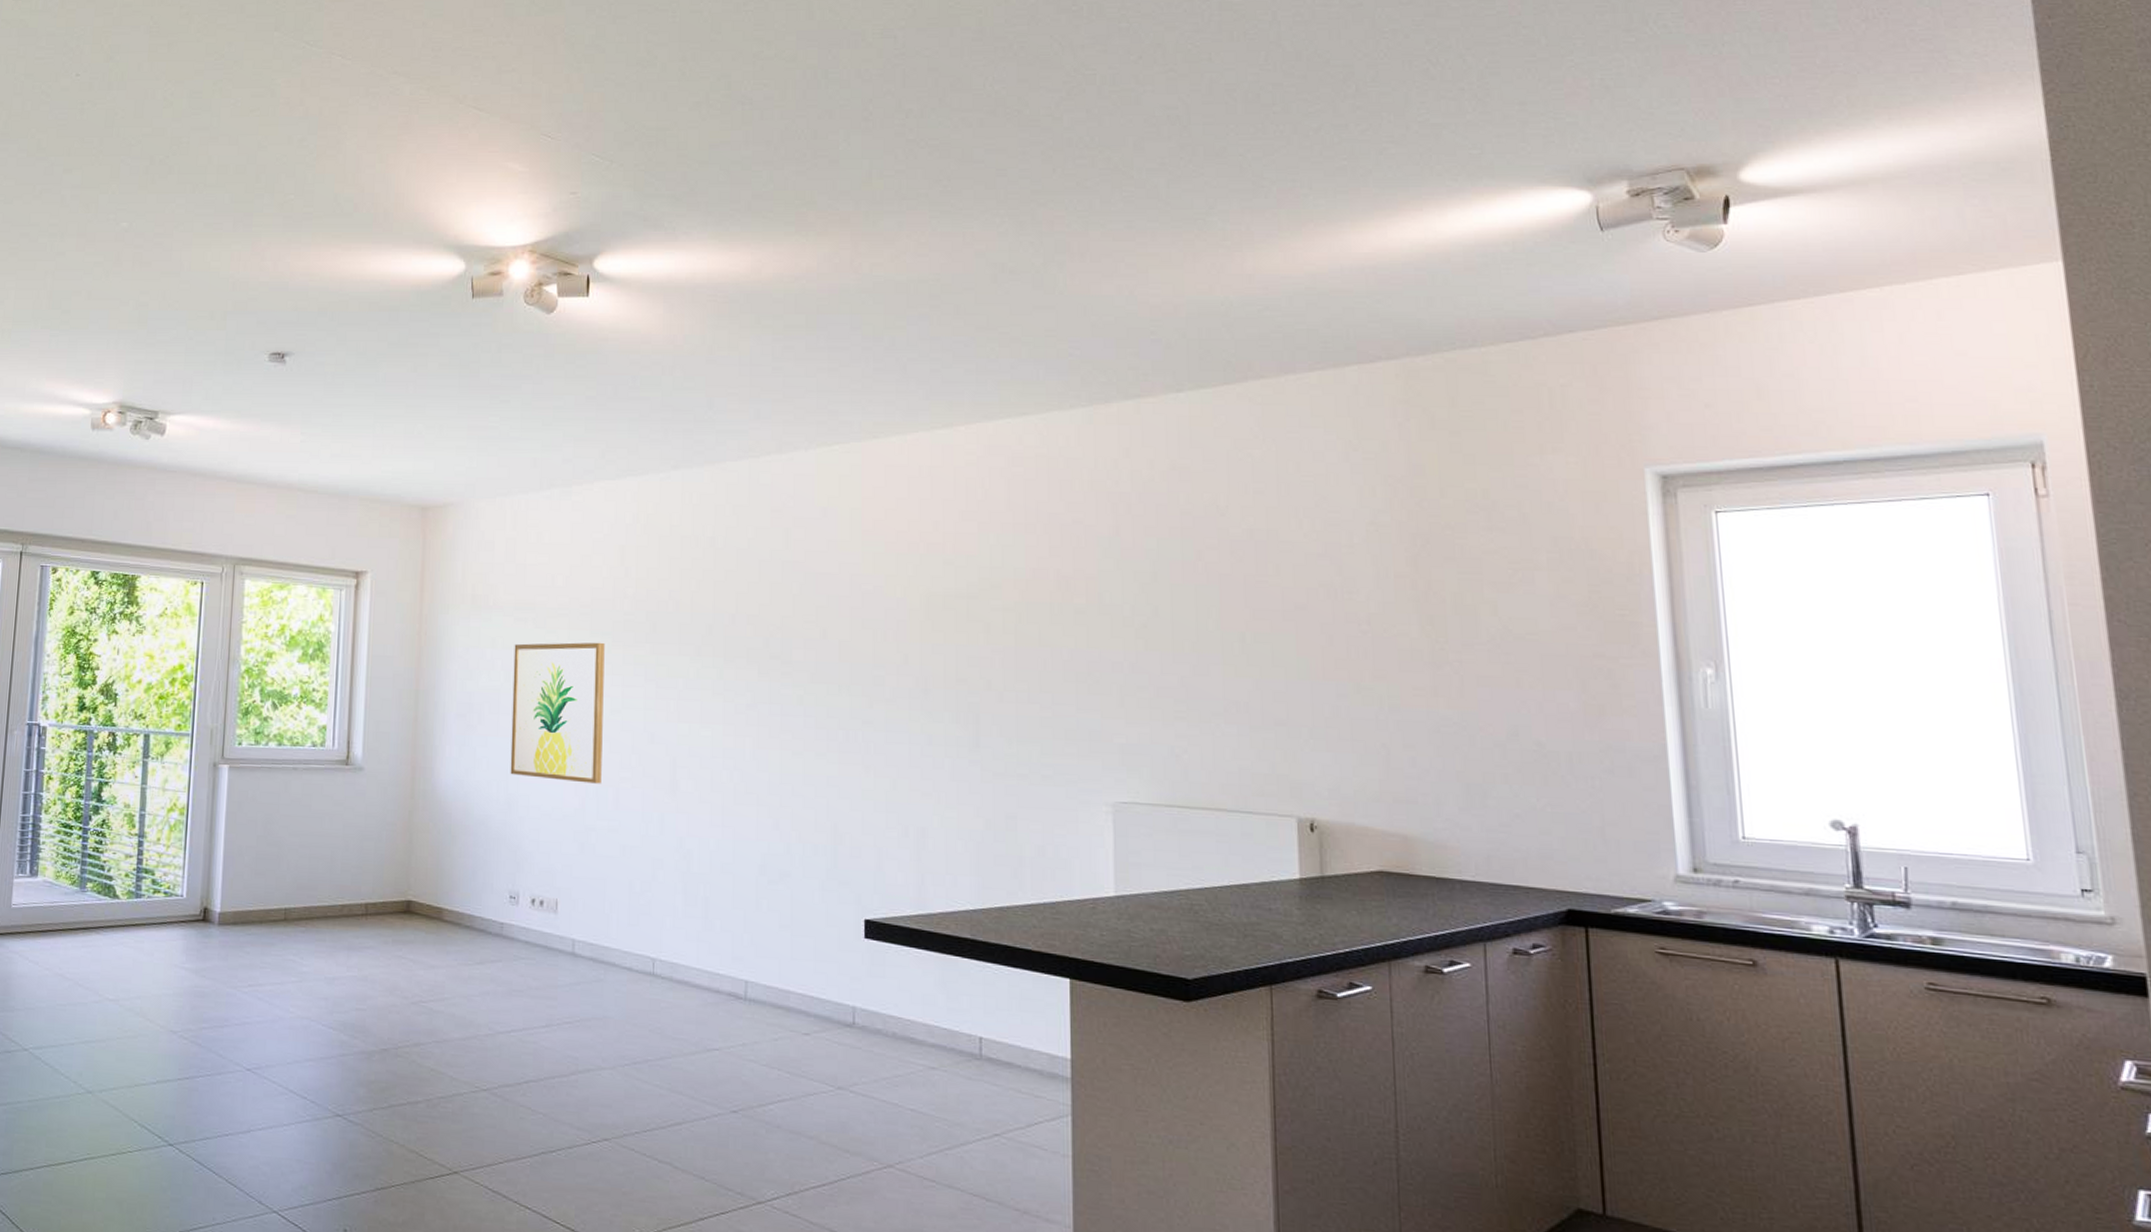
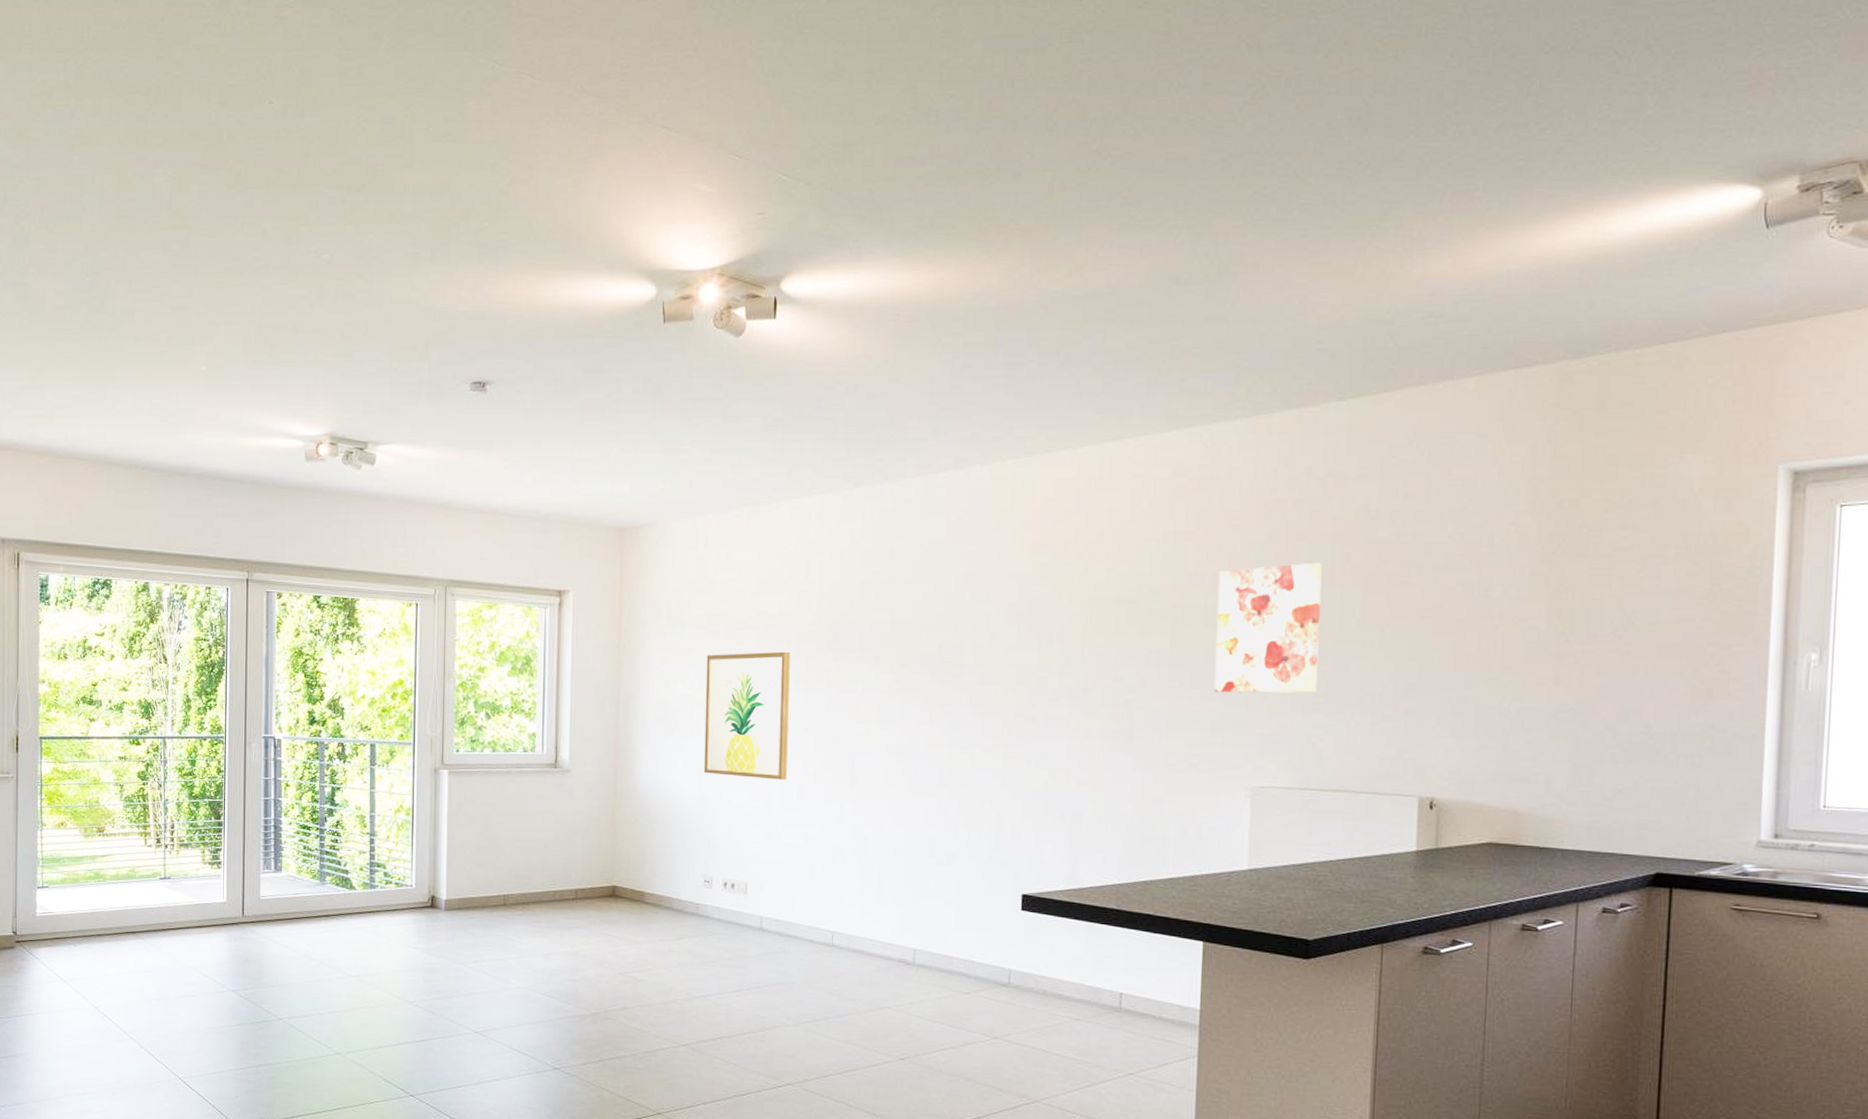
wall art: none [1062,559,1177,700] -> present [1214,562,1322,693]

